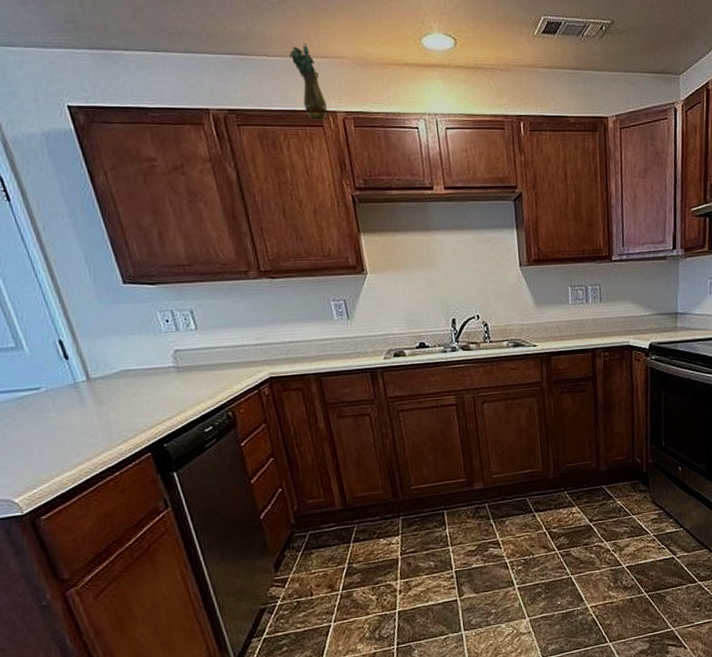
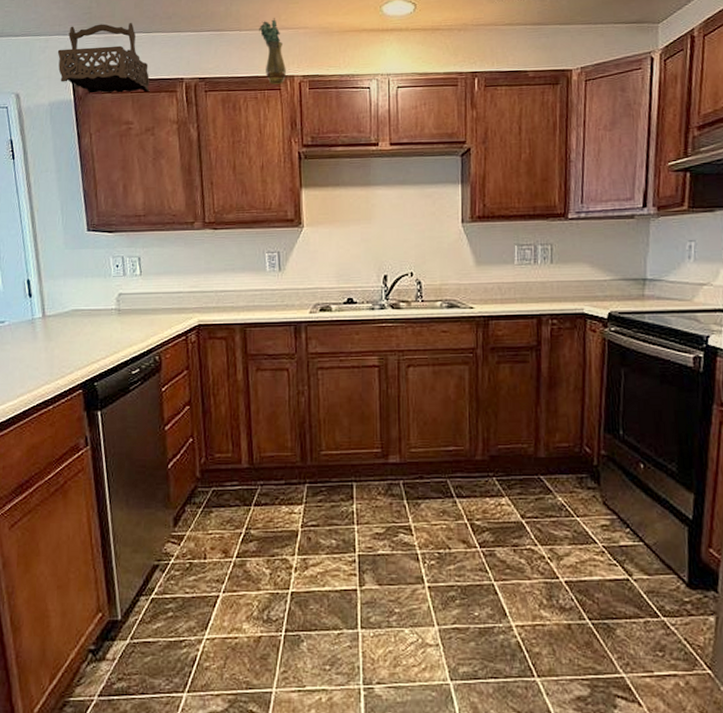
decorative basket: none [39,36,171,124] -> present [57,22,150,95]

